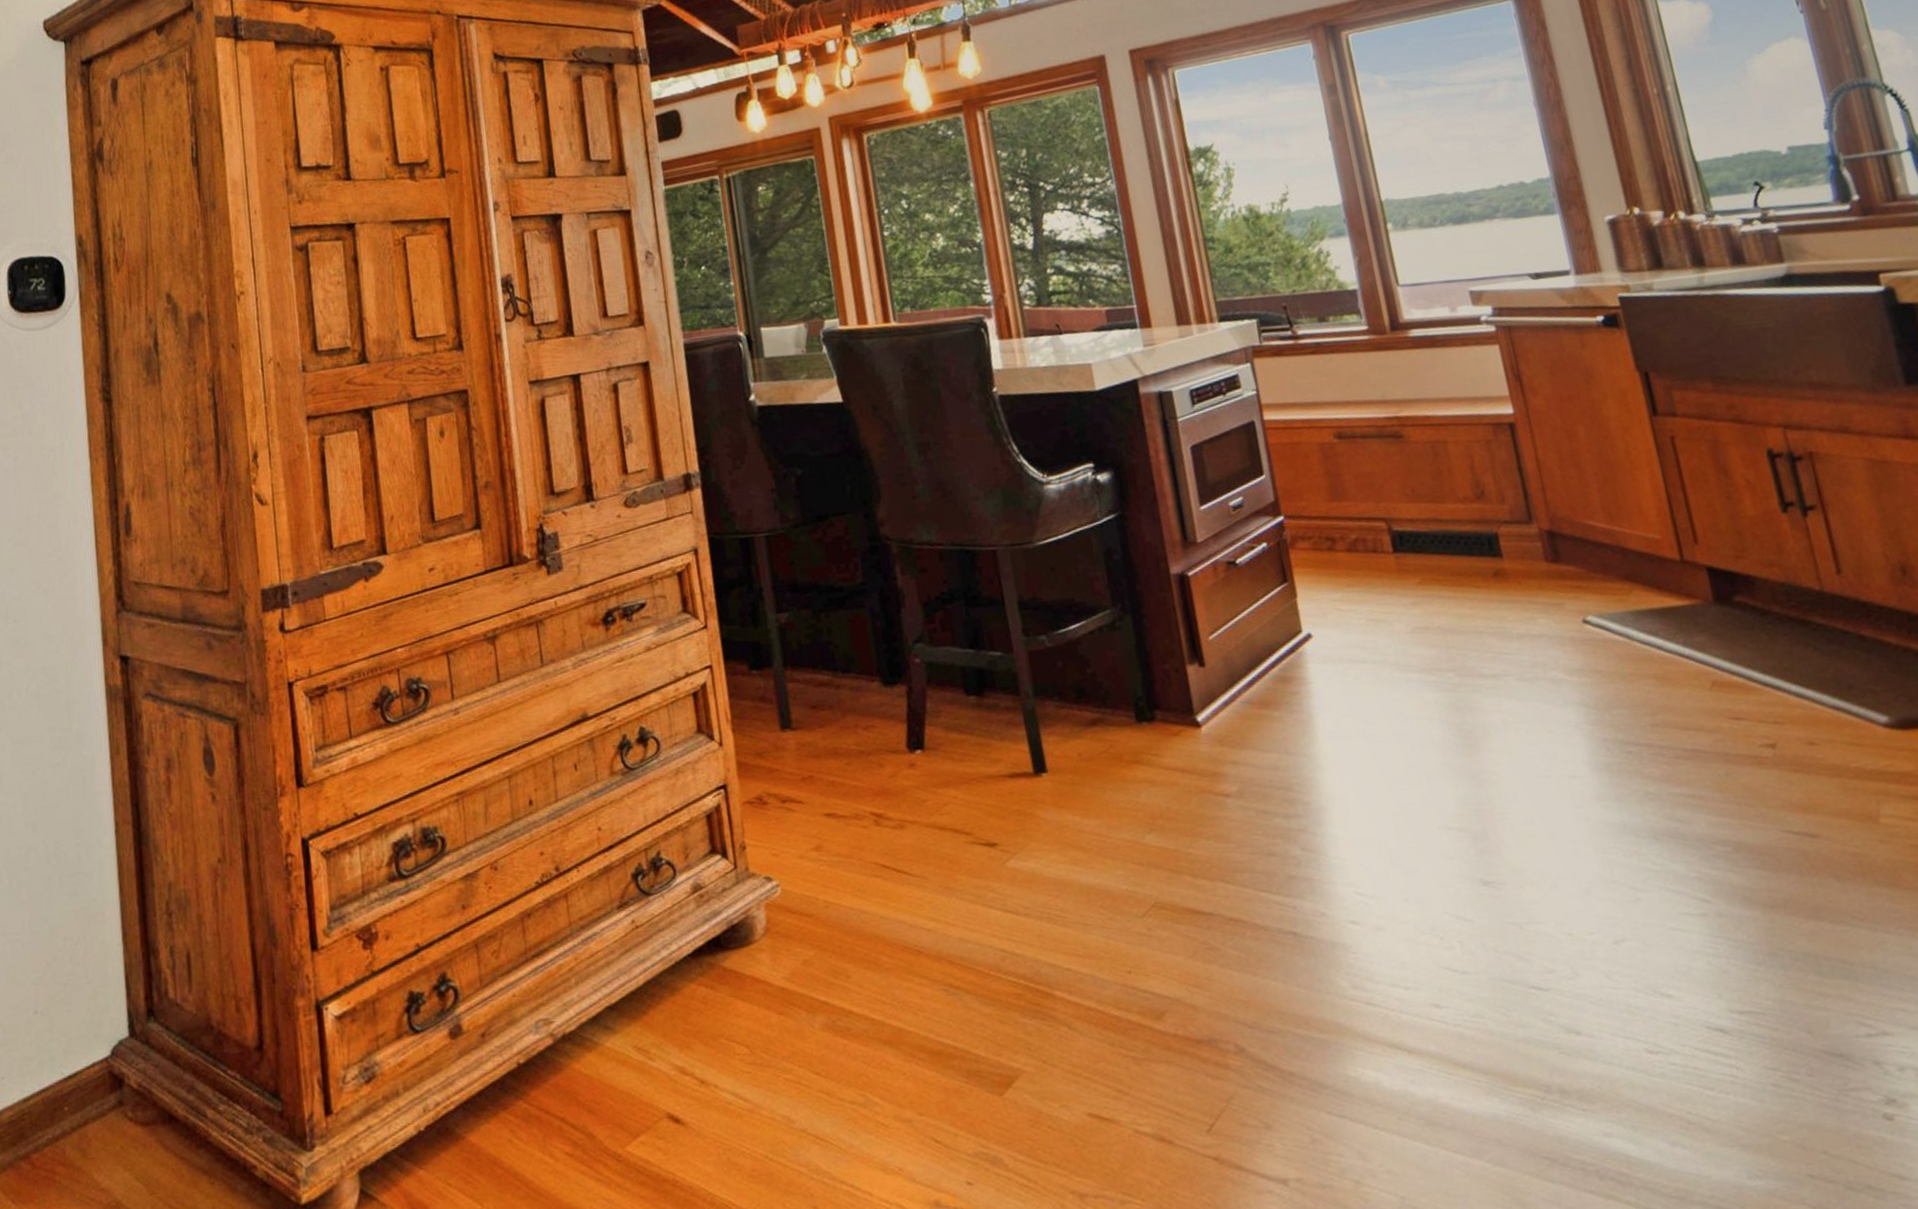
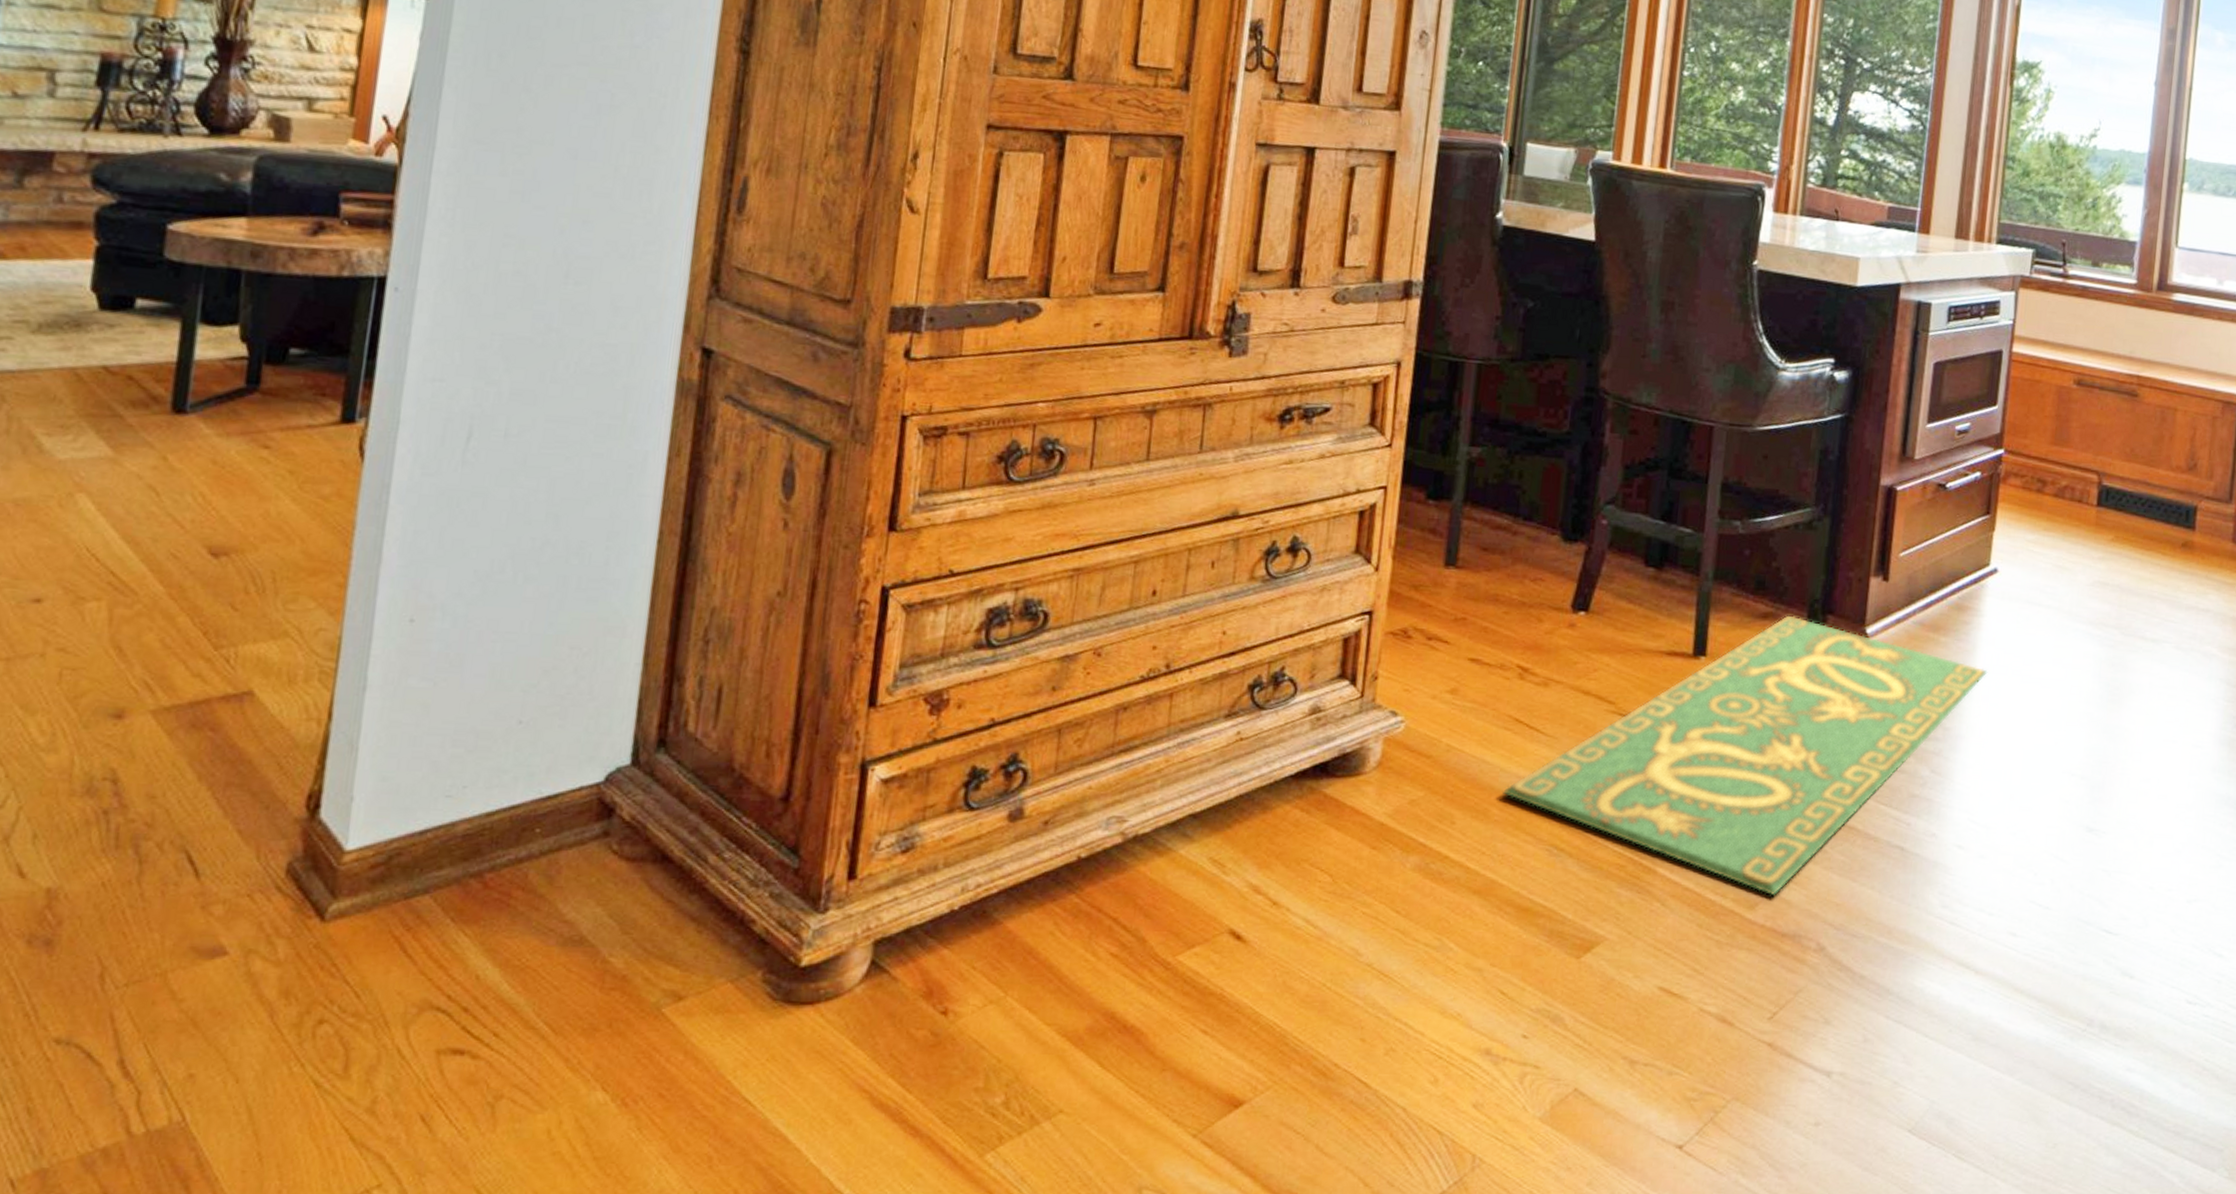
rug: none [886,717,1331,1003] -> present [1501,615,1988,896]

